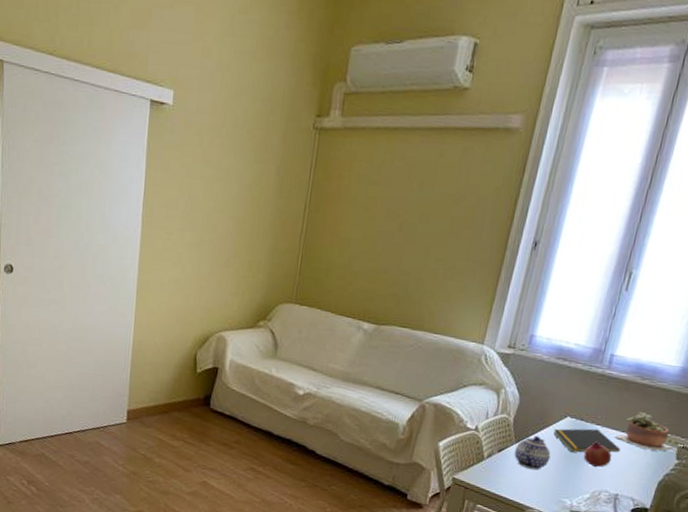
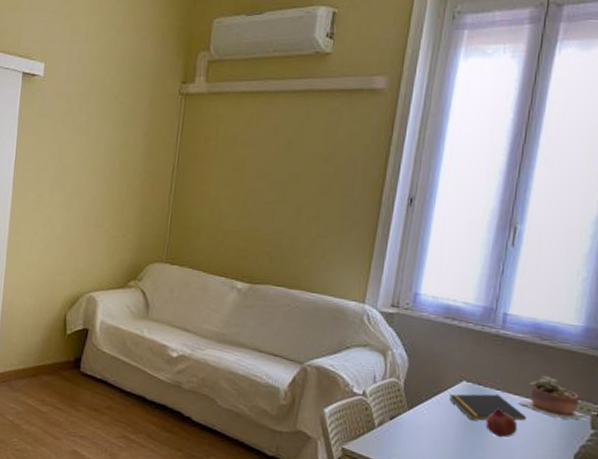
teapot: present [514,436,551,471] -> none [408,402,449,441]

